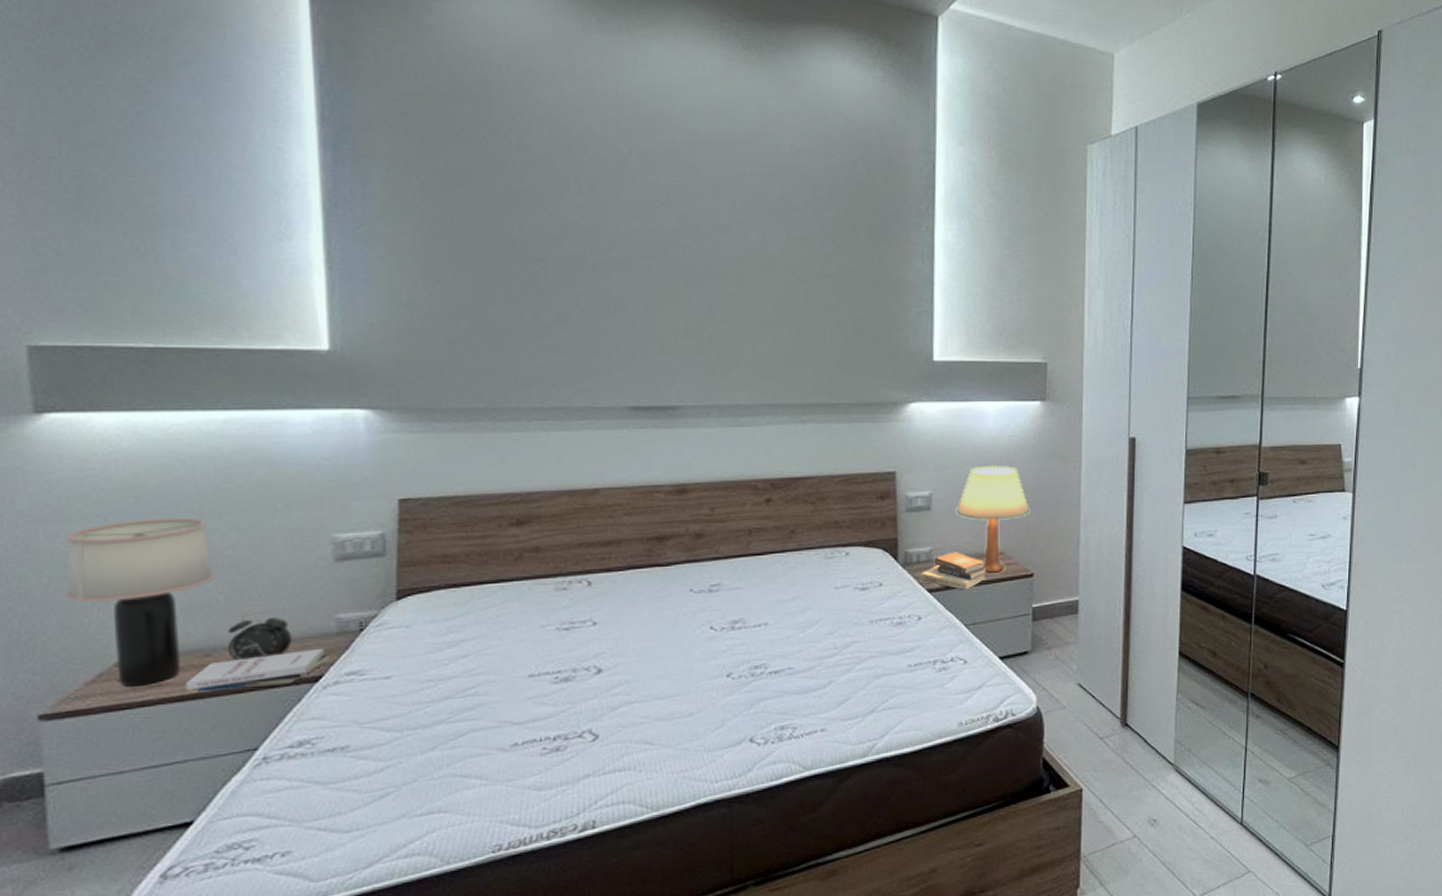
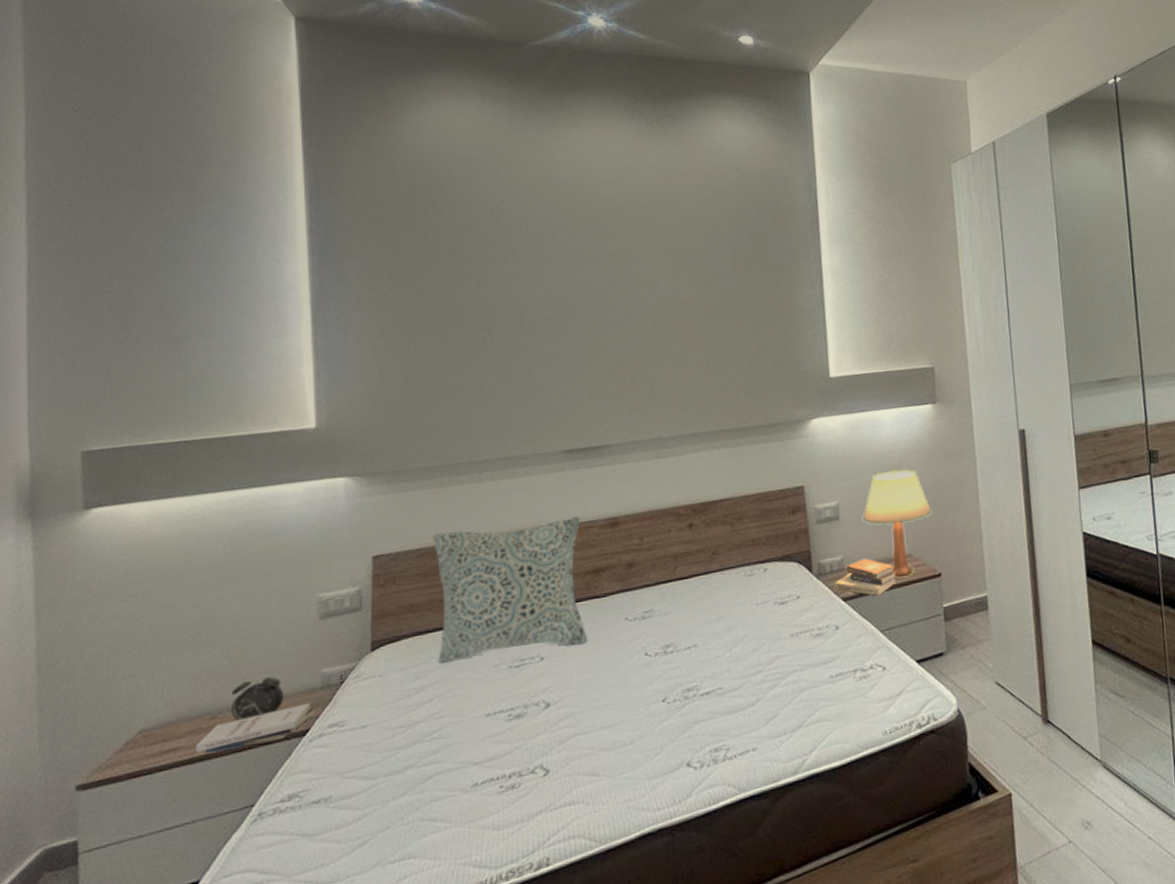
table lamp: present [65,517,215,687] -> none [102,590,221,753]
pillow: none [471,479,646,620] -> present [433,516,587,664]

